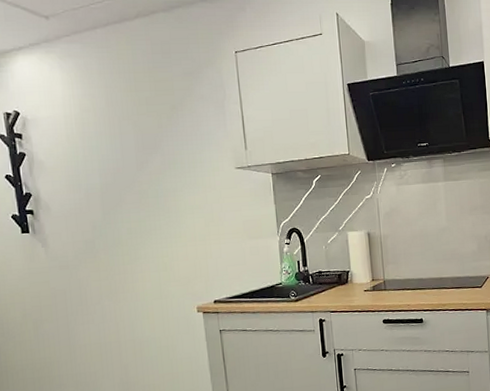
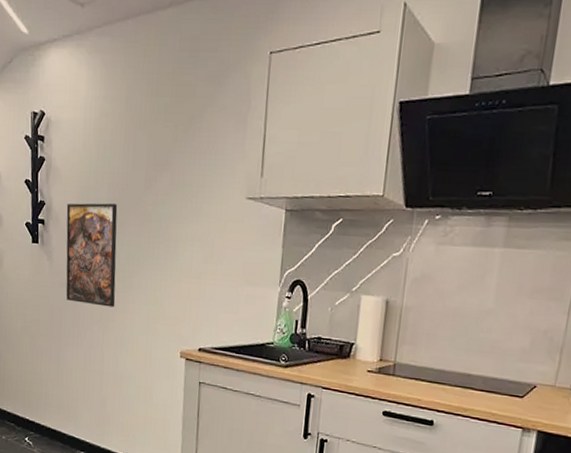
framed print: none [56,186,124,282] -> present [66,203,118,308]

